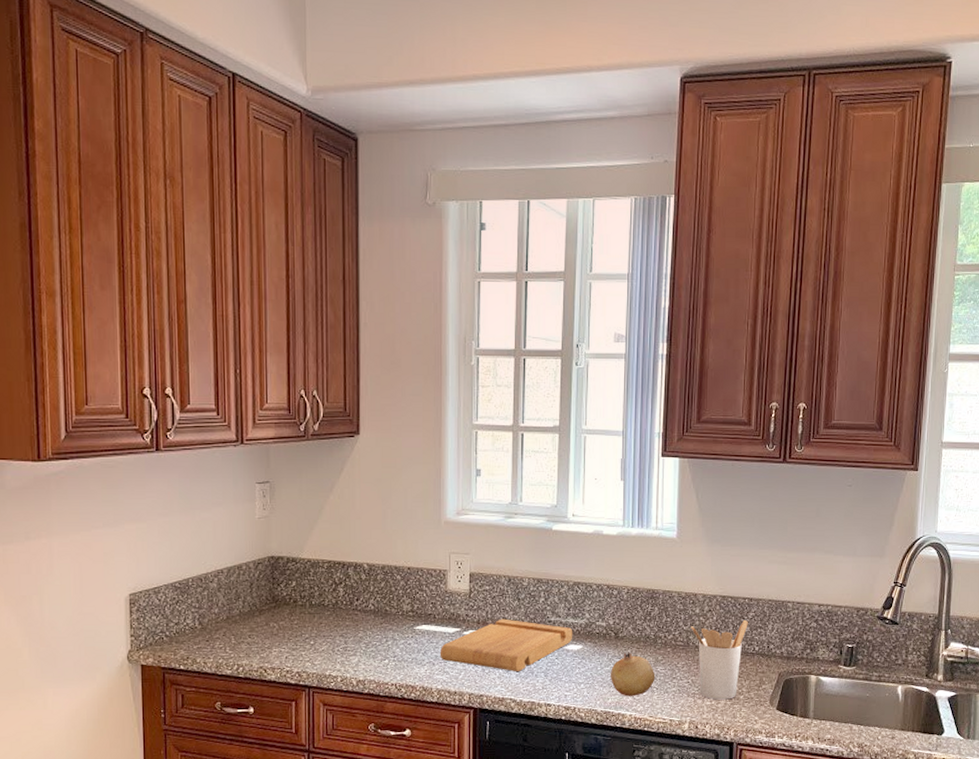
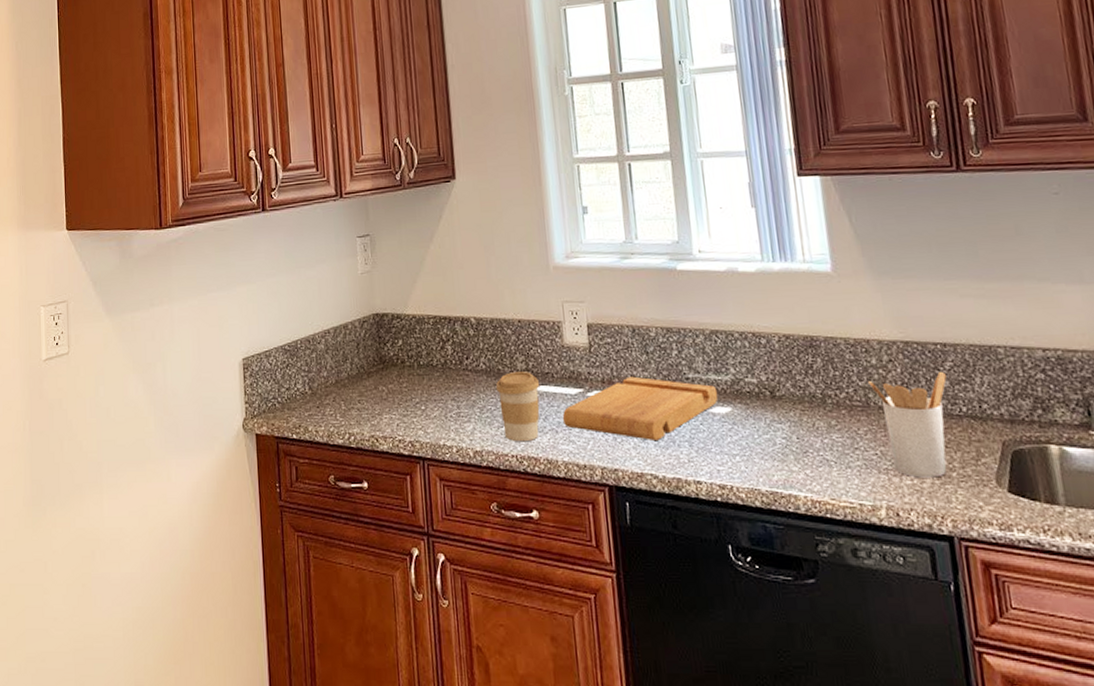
coffee cup: none [382,613,423,673] -> present [495,372,540,442]
fruit: present [610,652,656,696] -> none [771,415,832,472]

